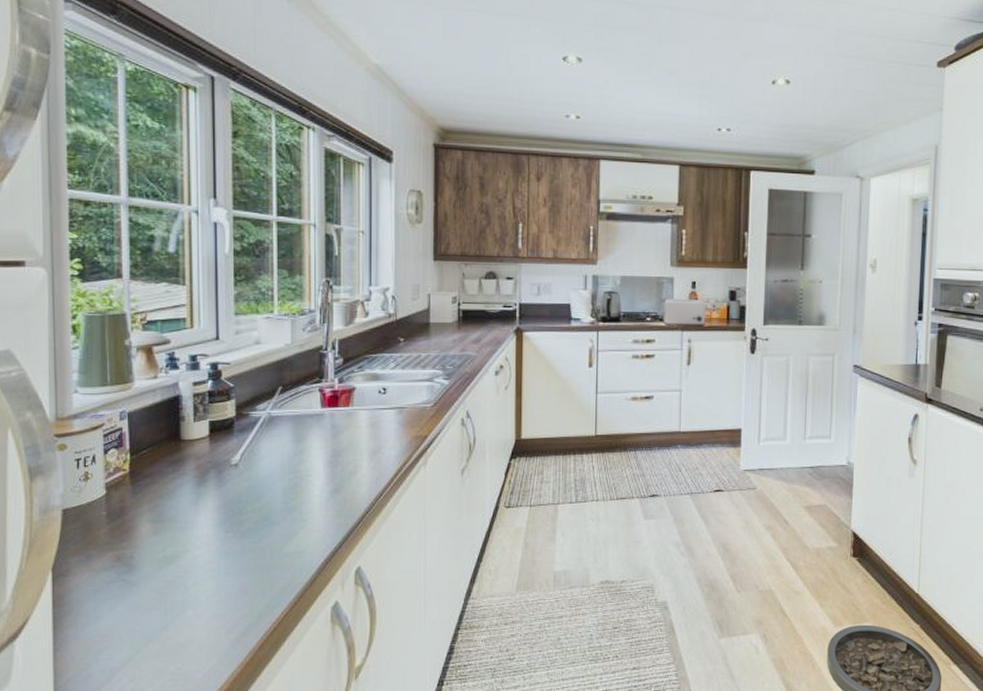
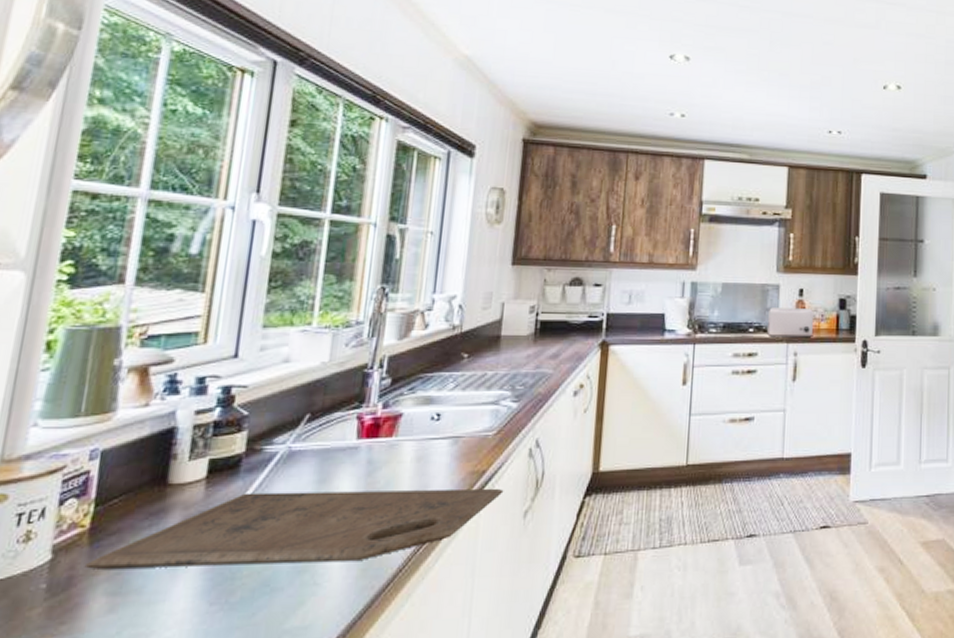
cutting board: none [130,448,443,504] -> present [84,488,504,569]
kettle: present [599,291,622,323] -> none [696,299,722,335]

